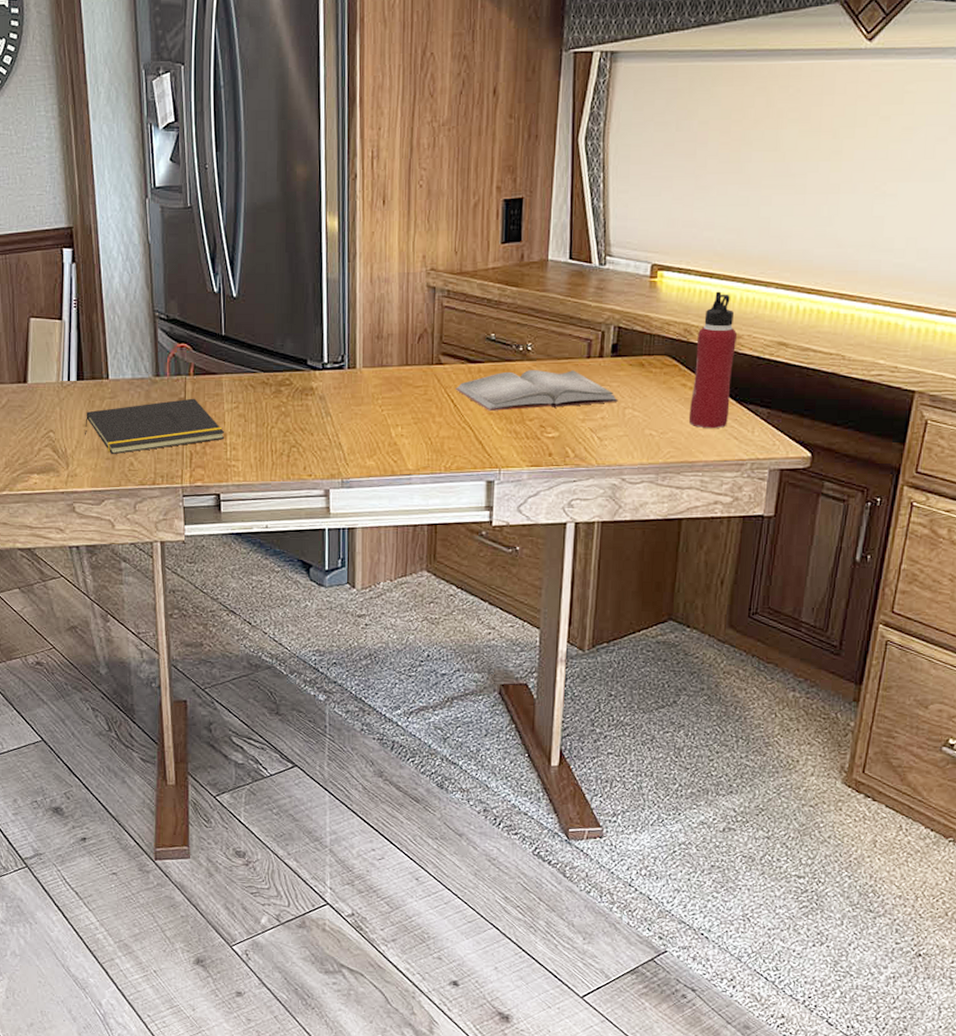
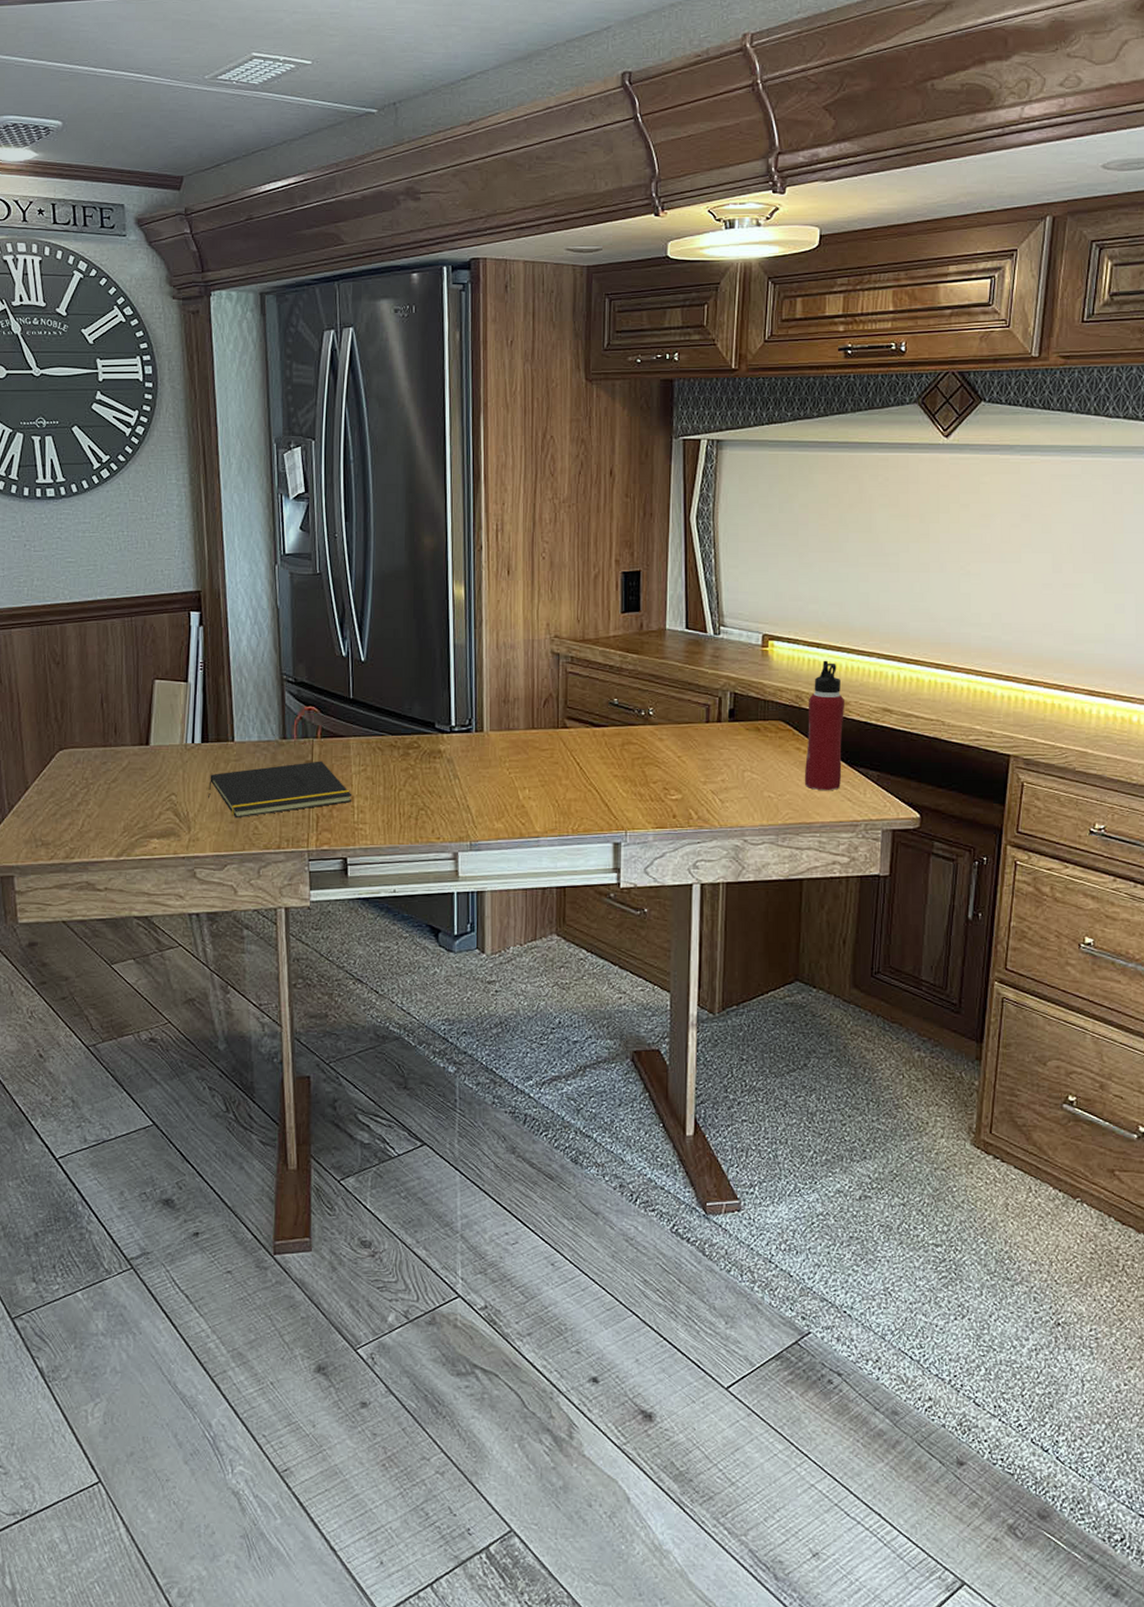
hardback book: present [455,370,618,412] -> none [581,734,737,774]

